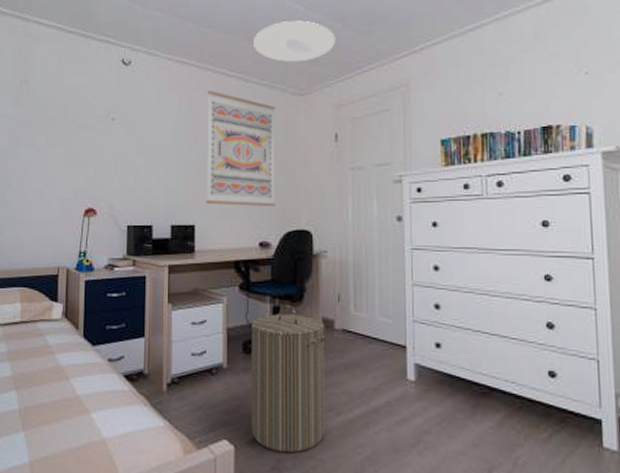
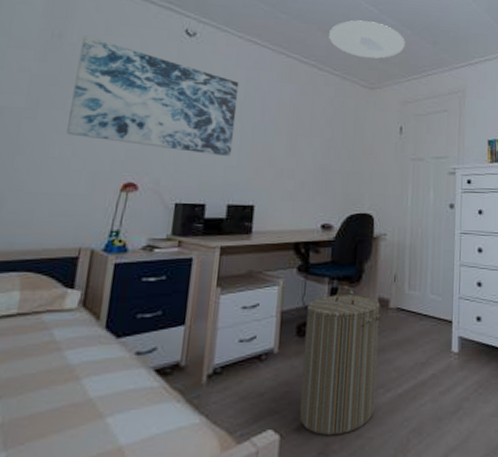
wall art: none [39,78,172,179] -> present [67,36,239,157]
wall art: present [205,90,275,206] -> none [268,73,346,190]

